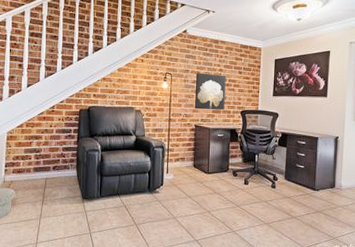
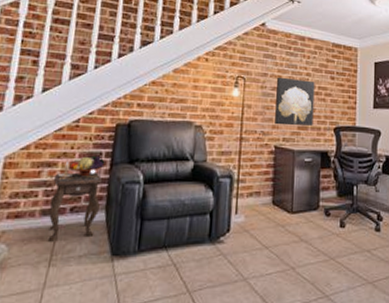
side table: none [39,132,74,189] -> present [47,156,105,242]

